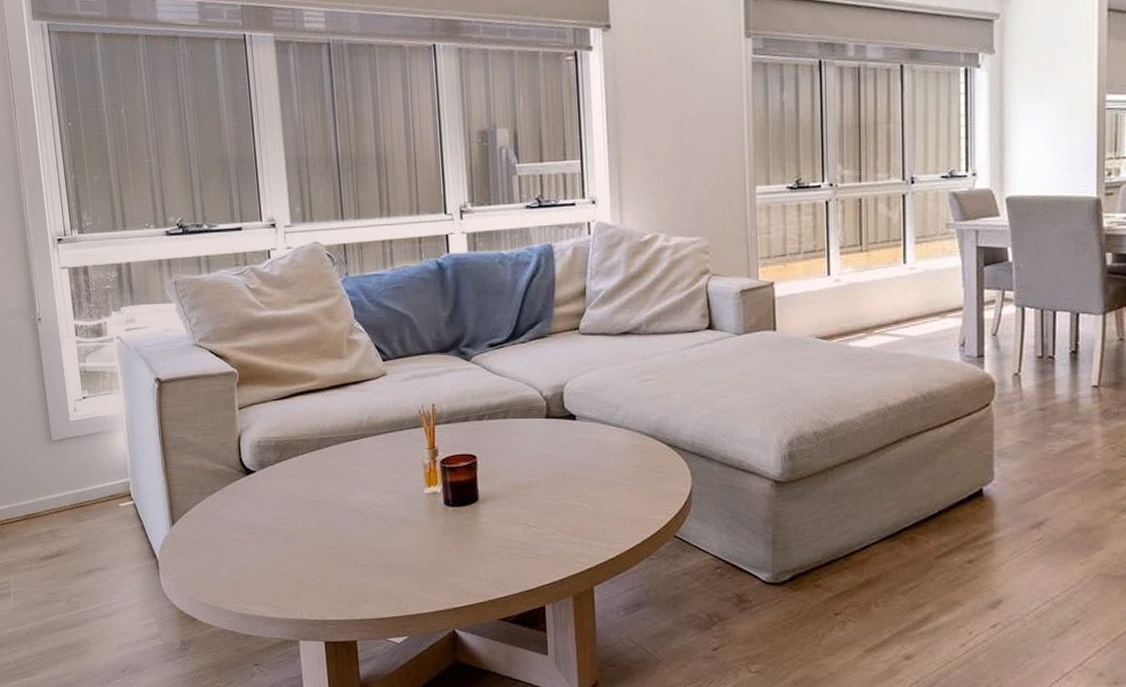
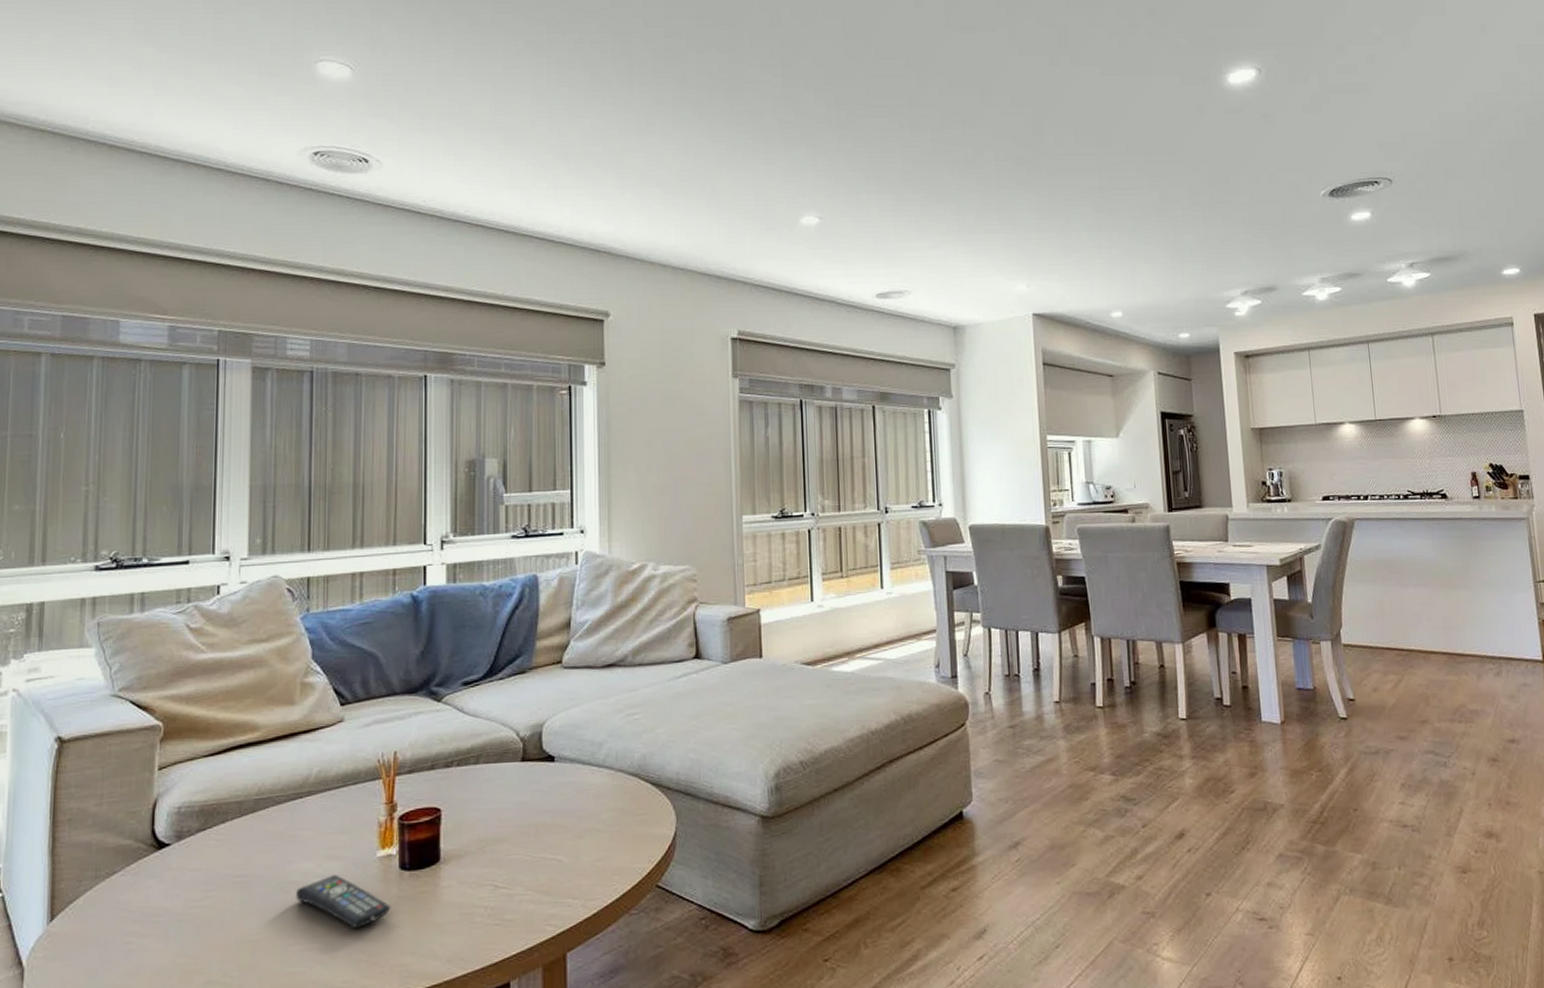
remote control: none [360,506,440,550] -> present [296,875,391,928]

